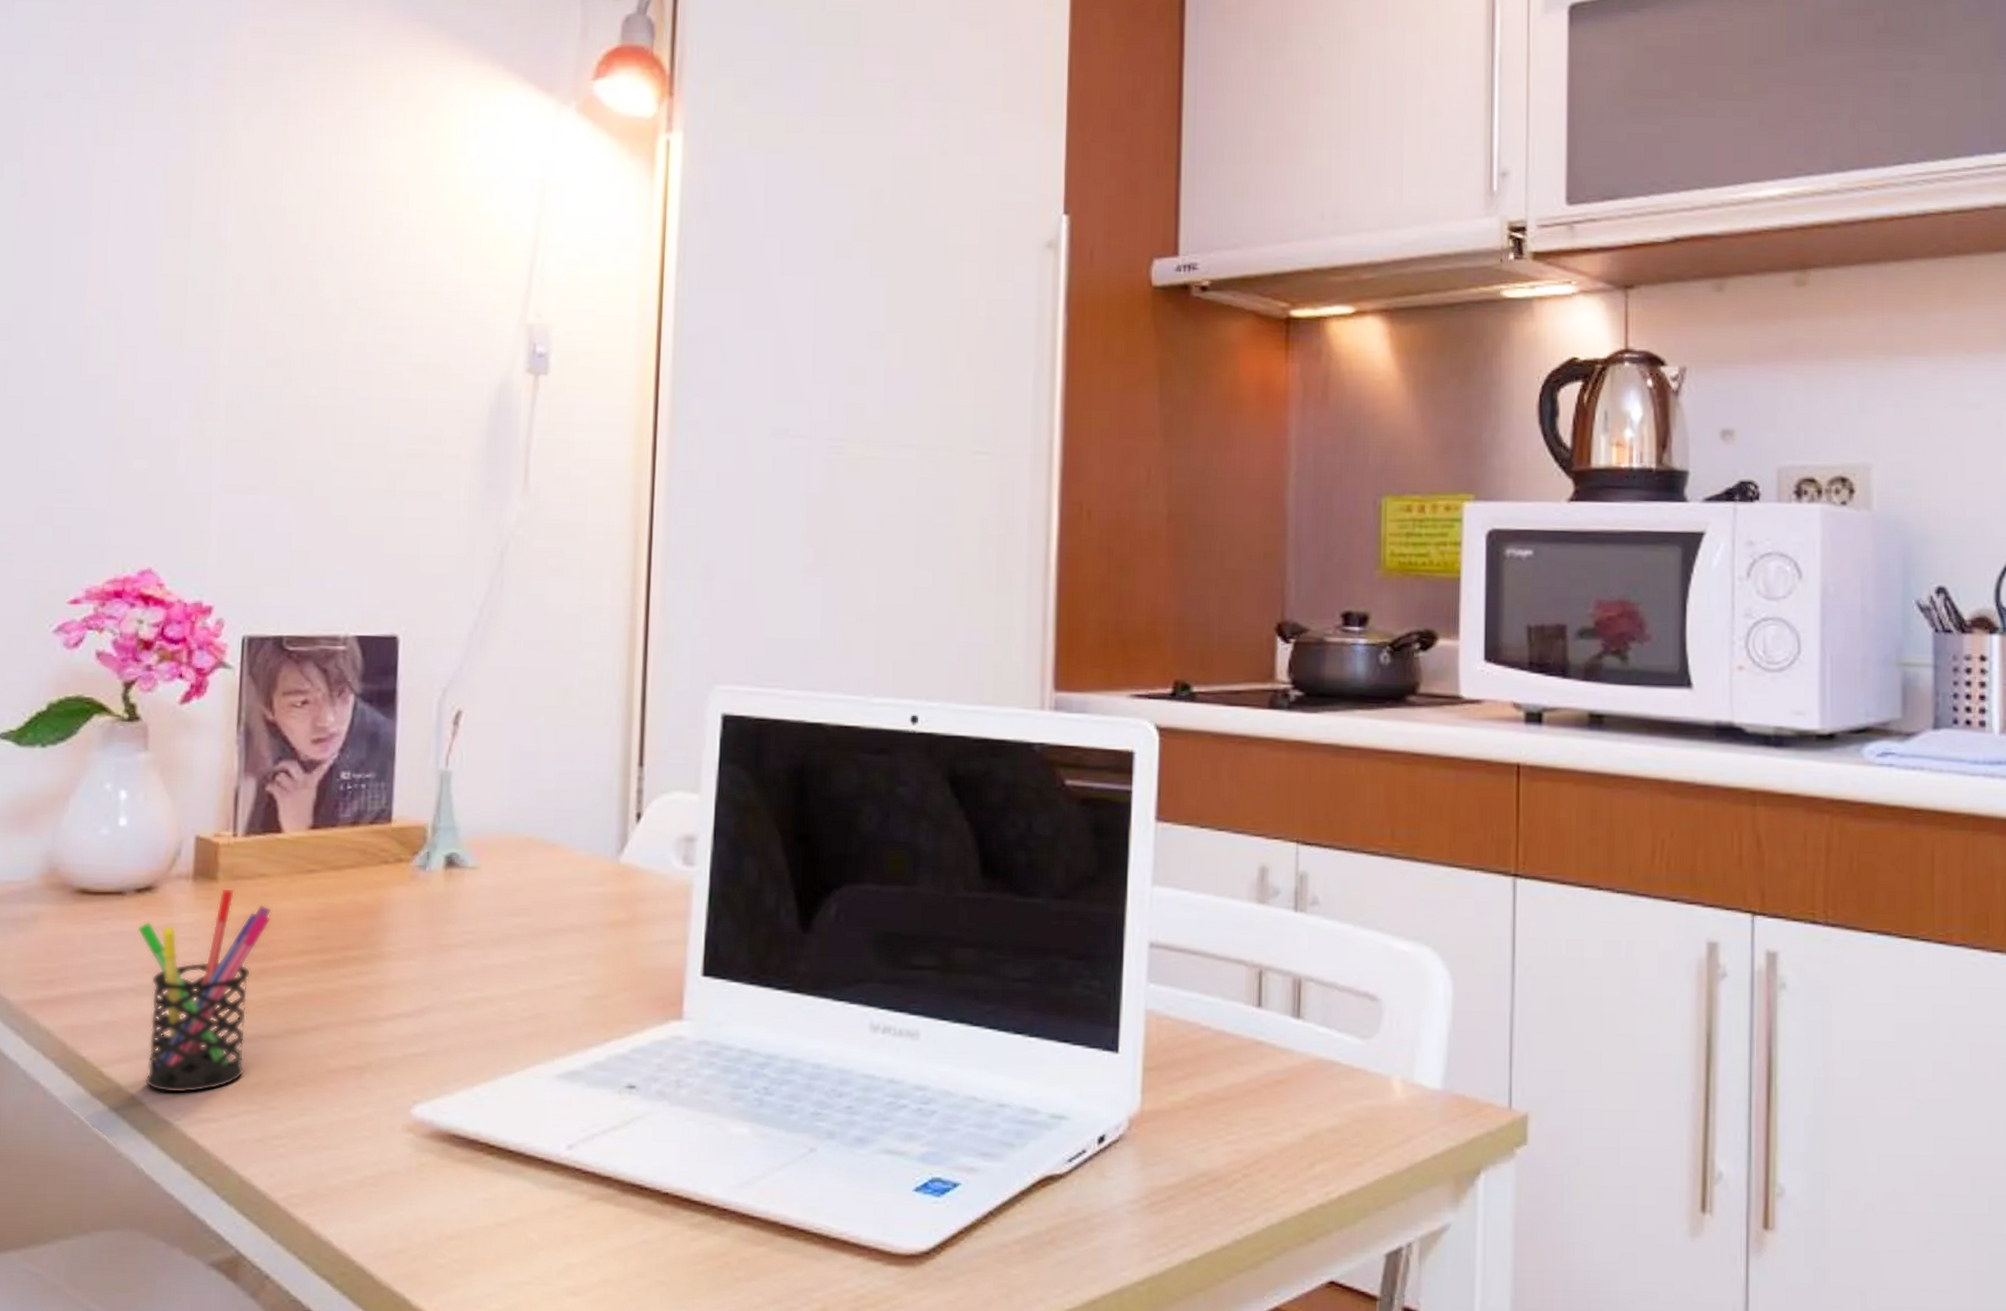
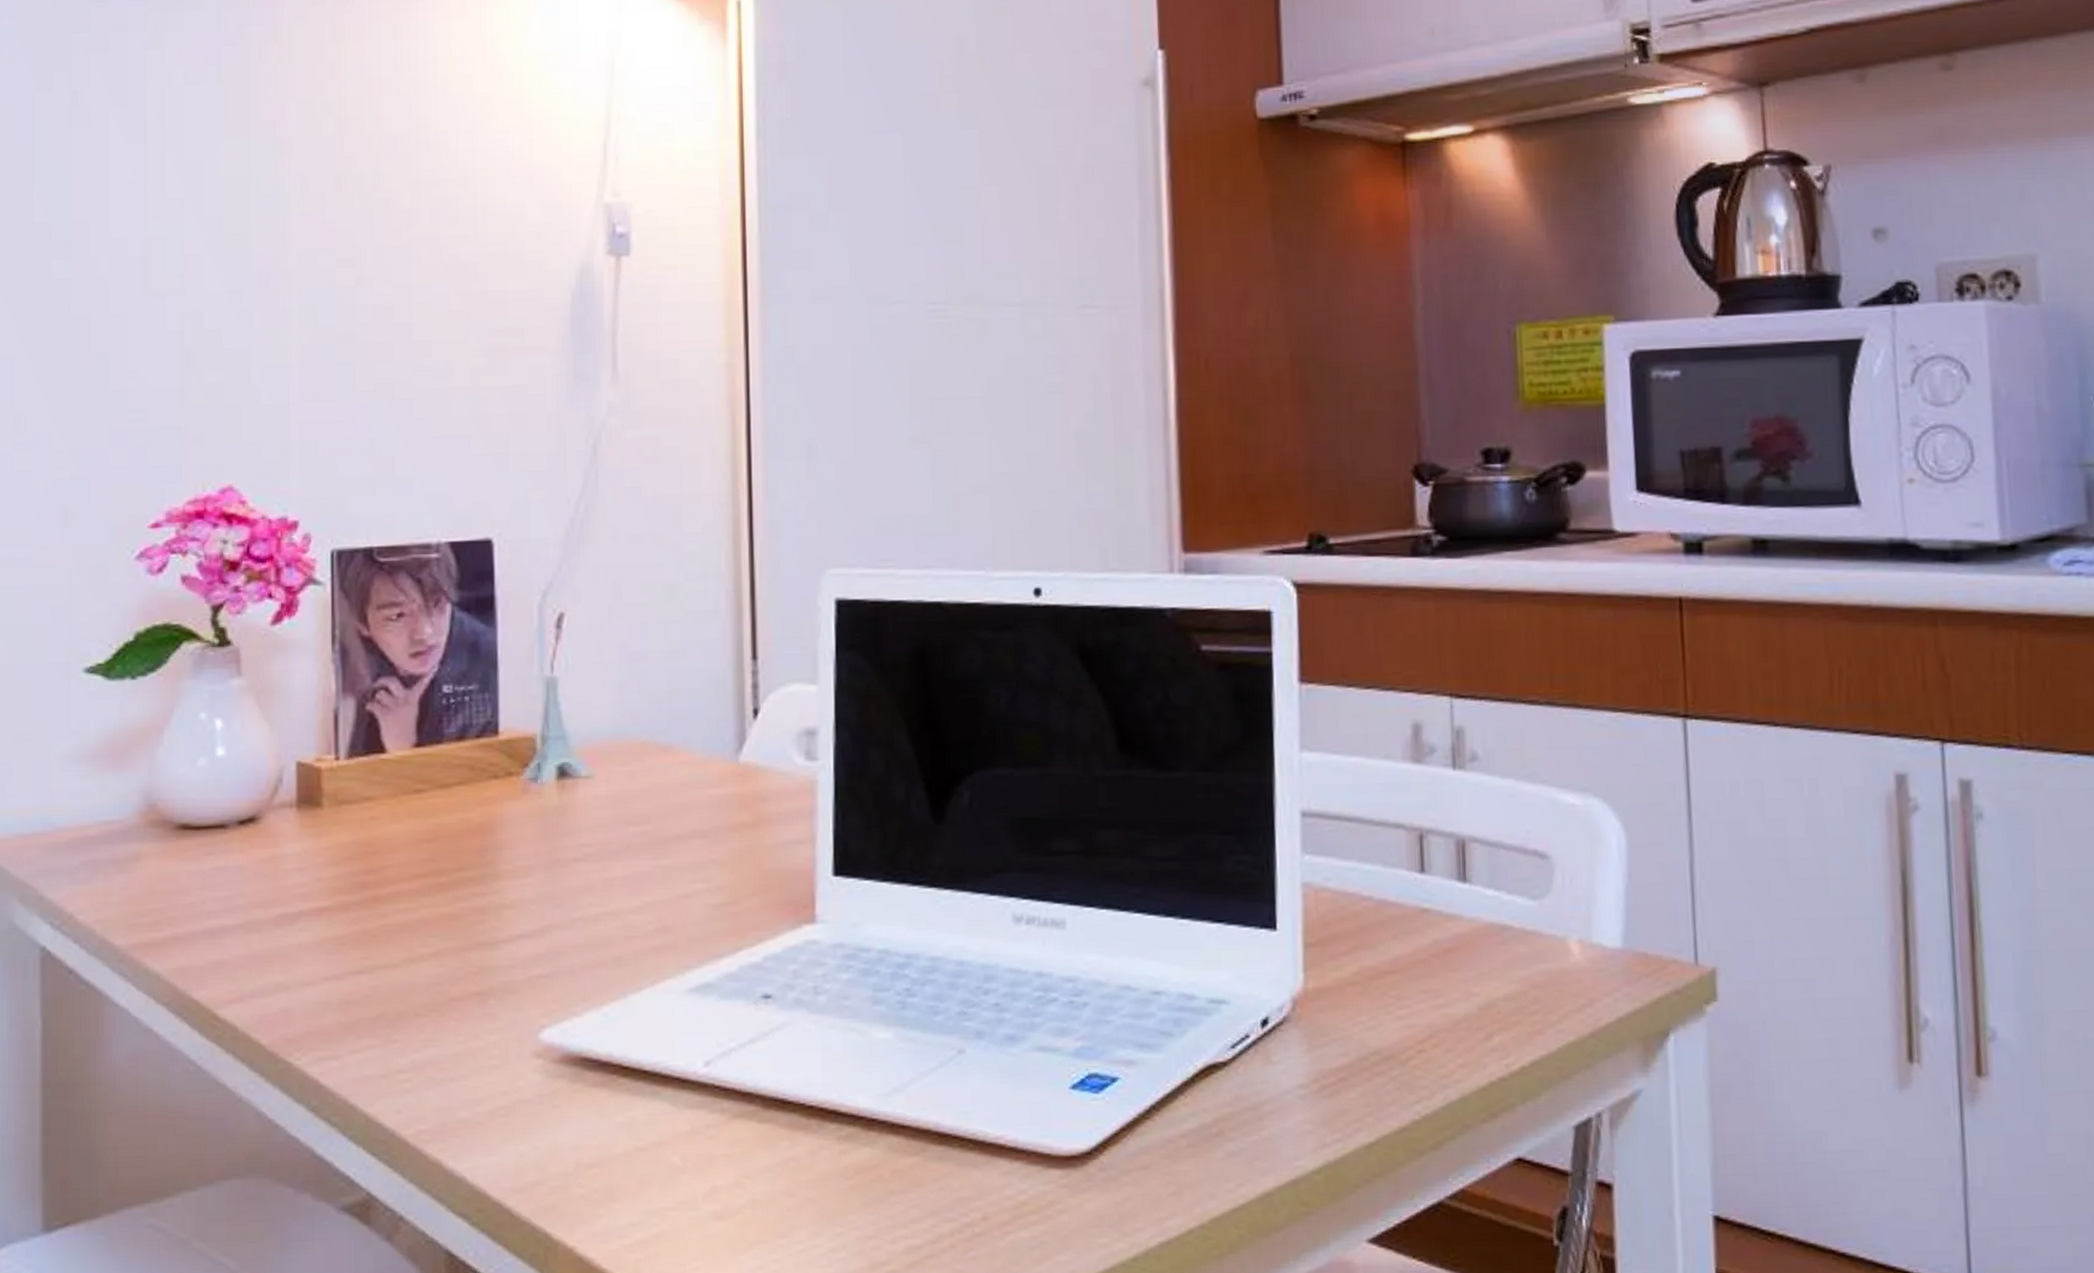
pen holder: present [137,889,272,1094] -> none [243,816,380,1033]

